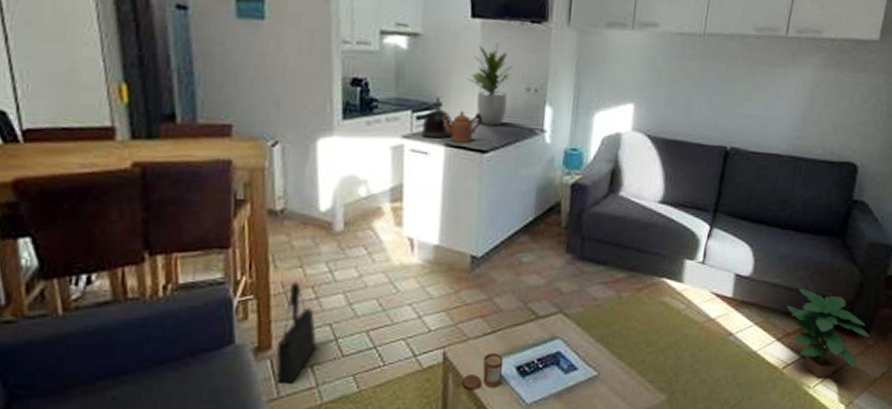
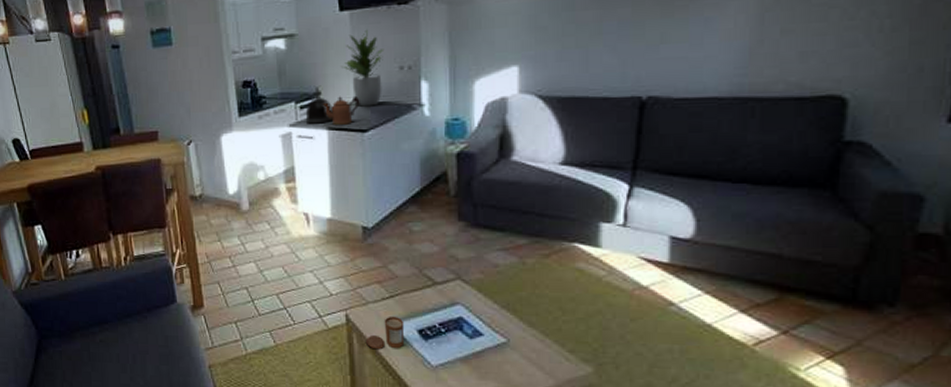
tote bag: present [275,281,317,384] -> none [207,253,237,336]
potted plant: present [786,288,869,379] -> none [751,251,894,360]

